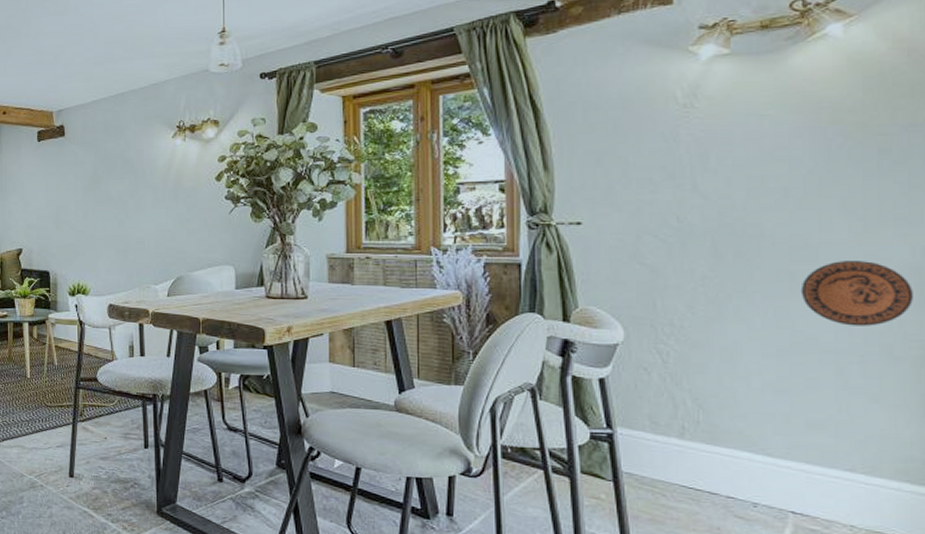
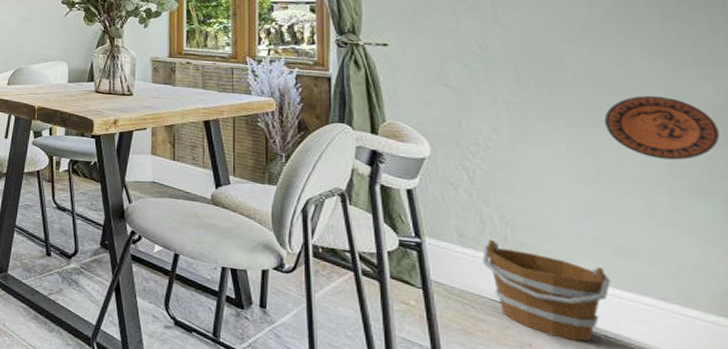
bucket: none [673,425,800,520] -> present [481,240,611,342]

